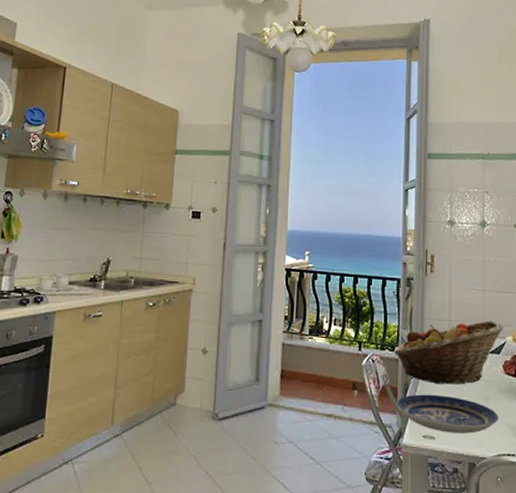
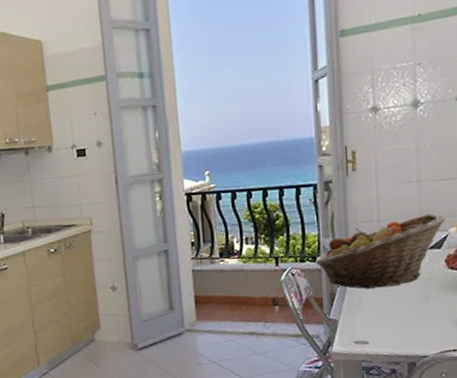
plate: present [396,394,498,434] -> none [322,299,441,336]

